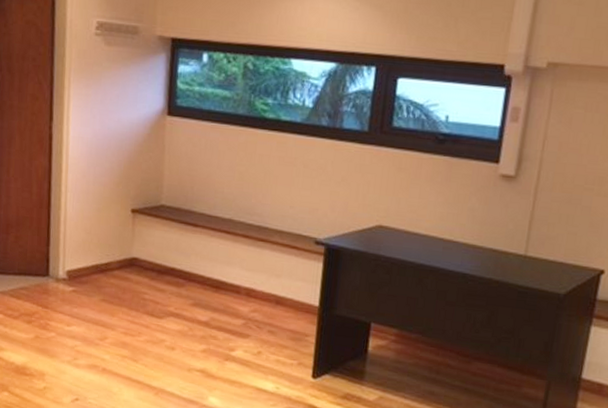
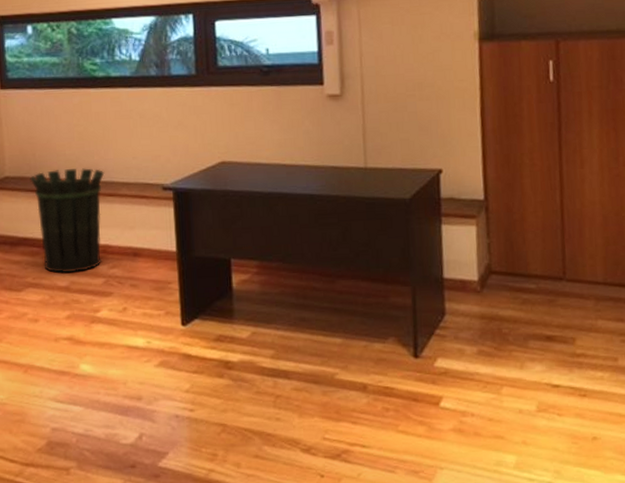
waste bin: none [185,206,260,310] -> present [30,168,105,274]

